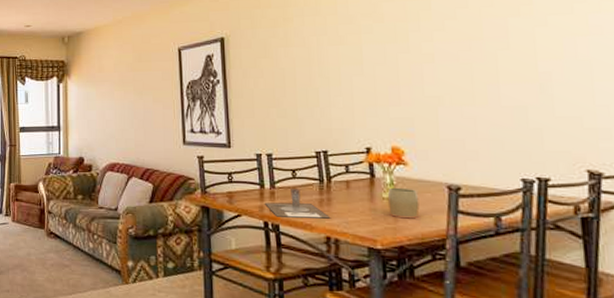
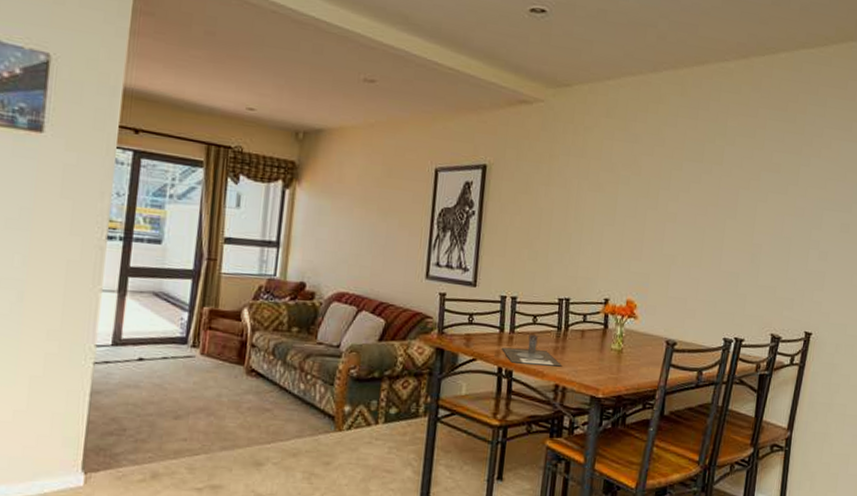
mug: present [387,187,420,219] -> none [614,339,642,370]

